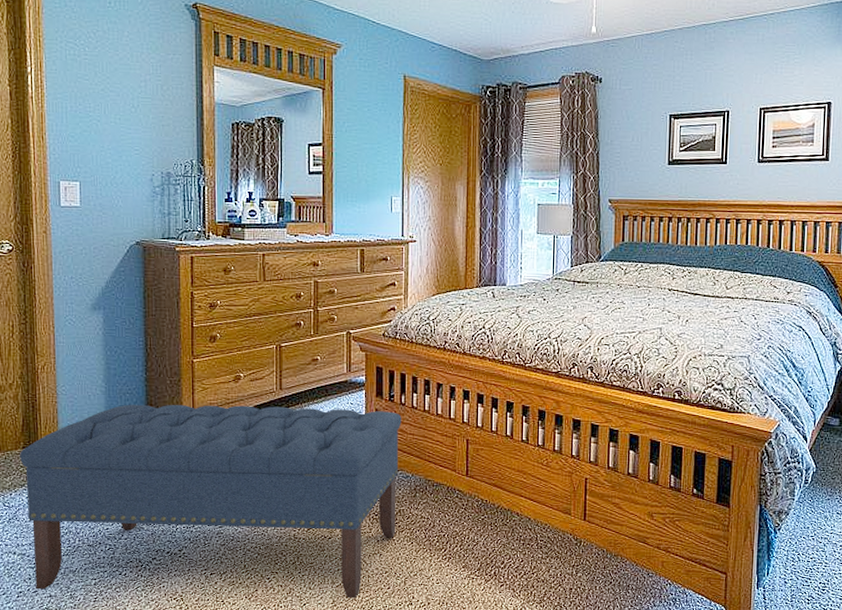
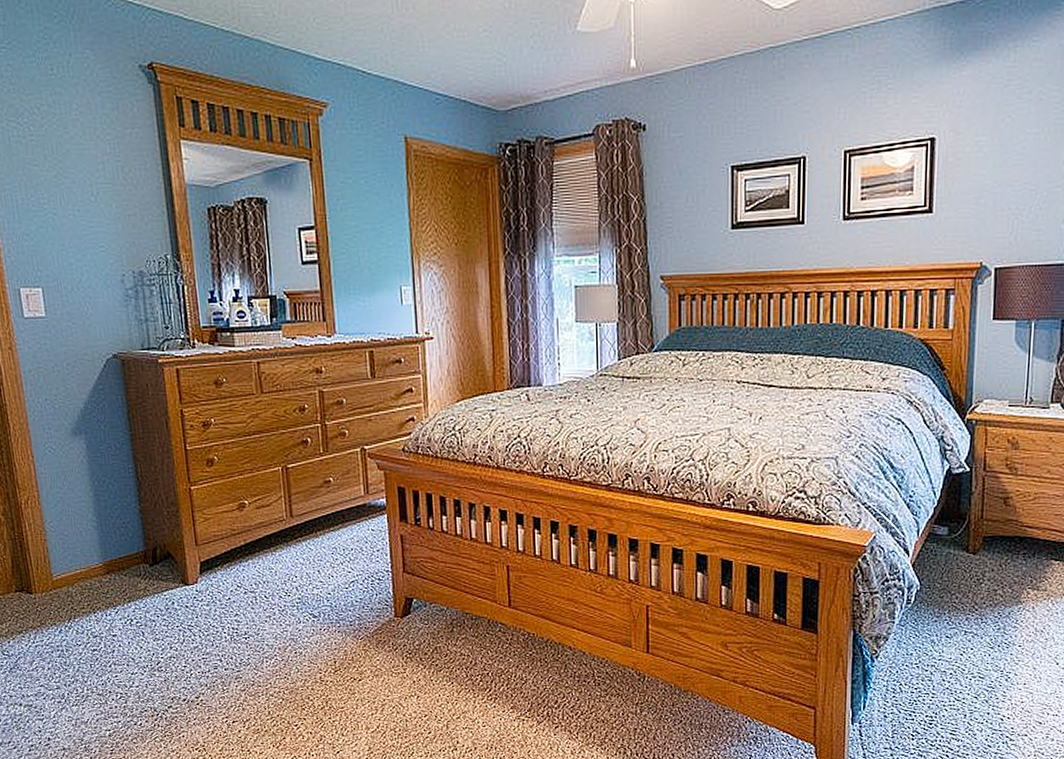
bench: present [20,404,402,599] -> none [13,536,434,745]

